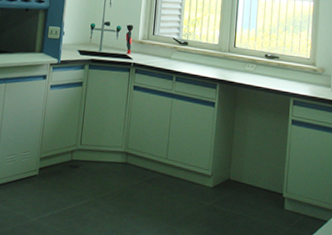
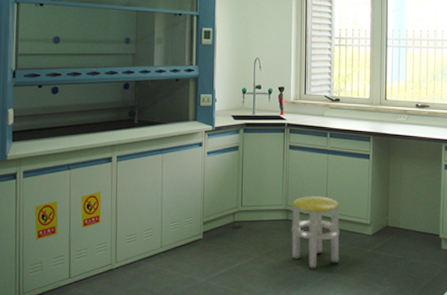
stool: none [128,140,181,219] -> present [290,196,341,269]

